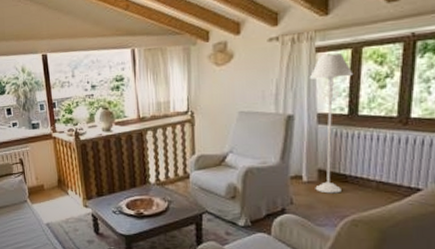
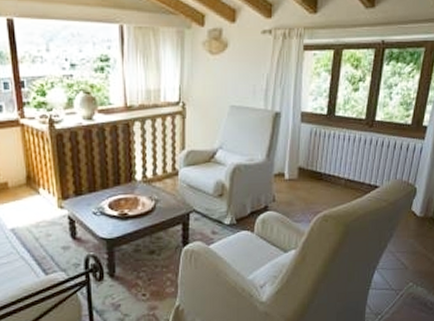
floor lamp: present [309,53,354,194] -> none [295,54,334,191]

